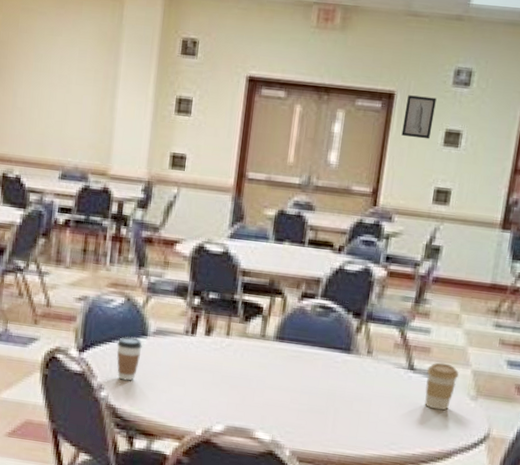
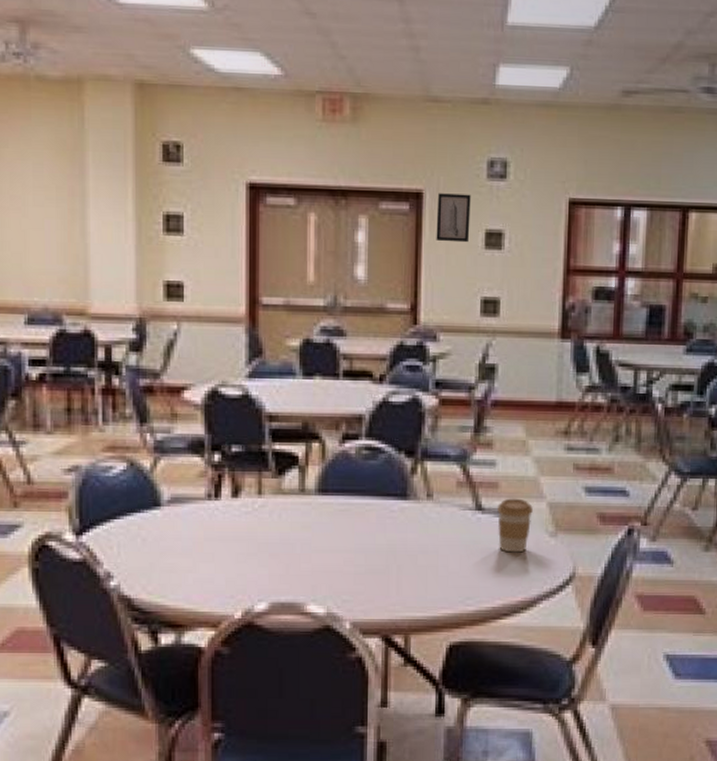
coffee cup: present [116,337,142,381] -> none [123,510,156,564]

